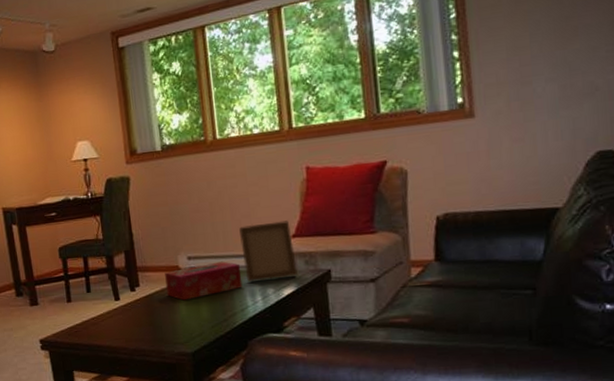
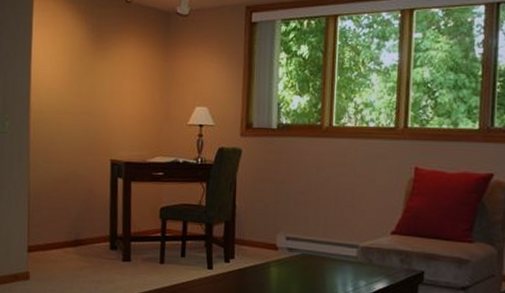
tissue box: present [165,261,243,301] -> none [260,246,337,280]
photo frame: present [239,220,298,283] -> none [340,215,392,273]

